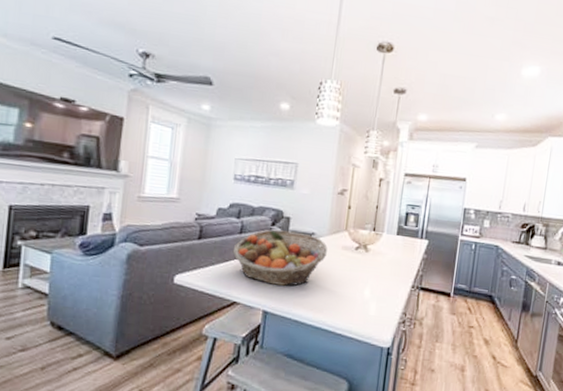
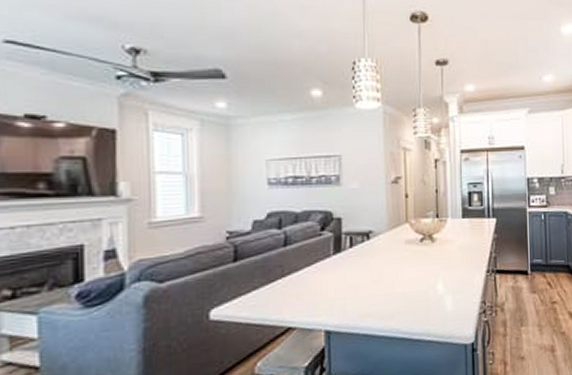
fruit basket: present [232,229,328,286] -> none [278,233,389,299]

